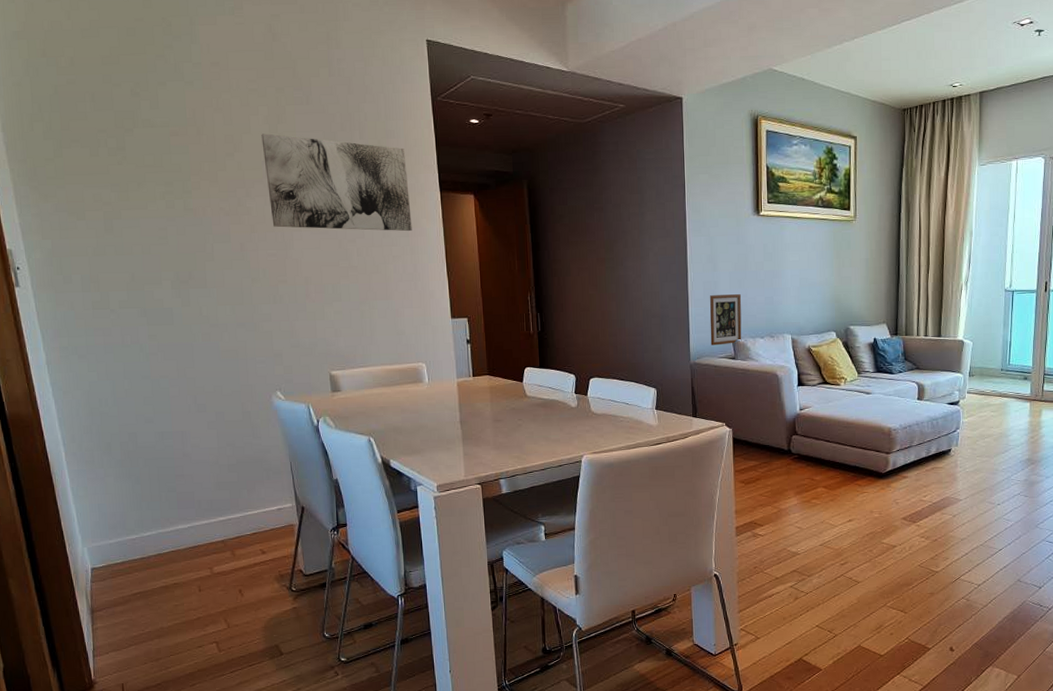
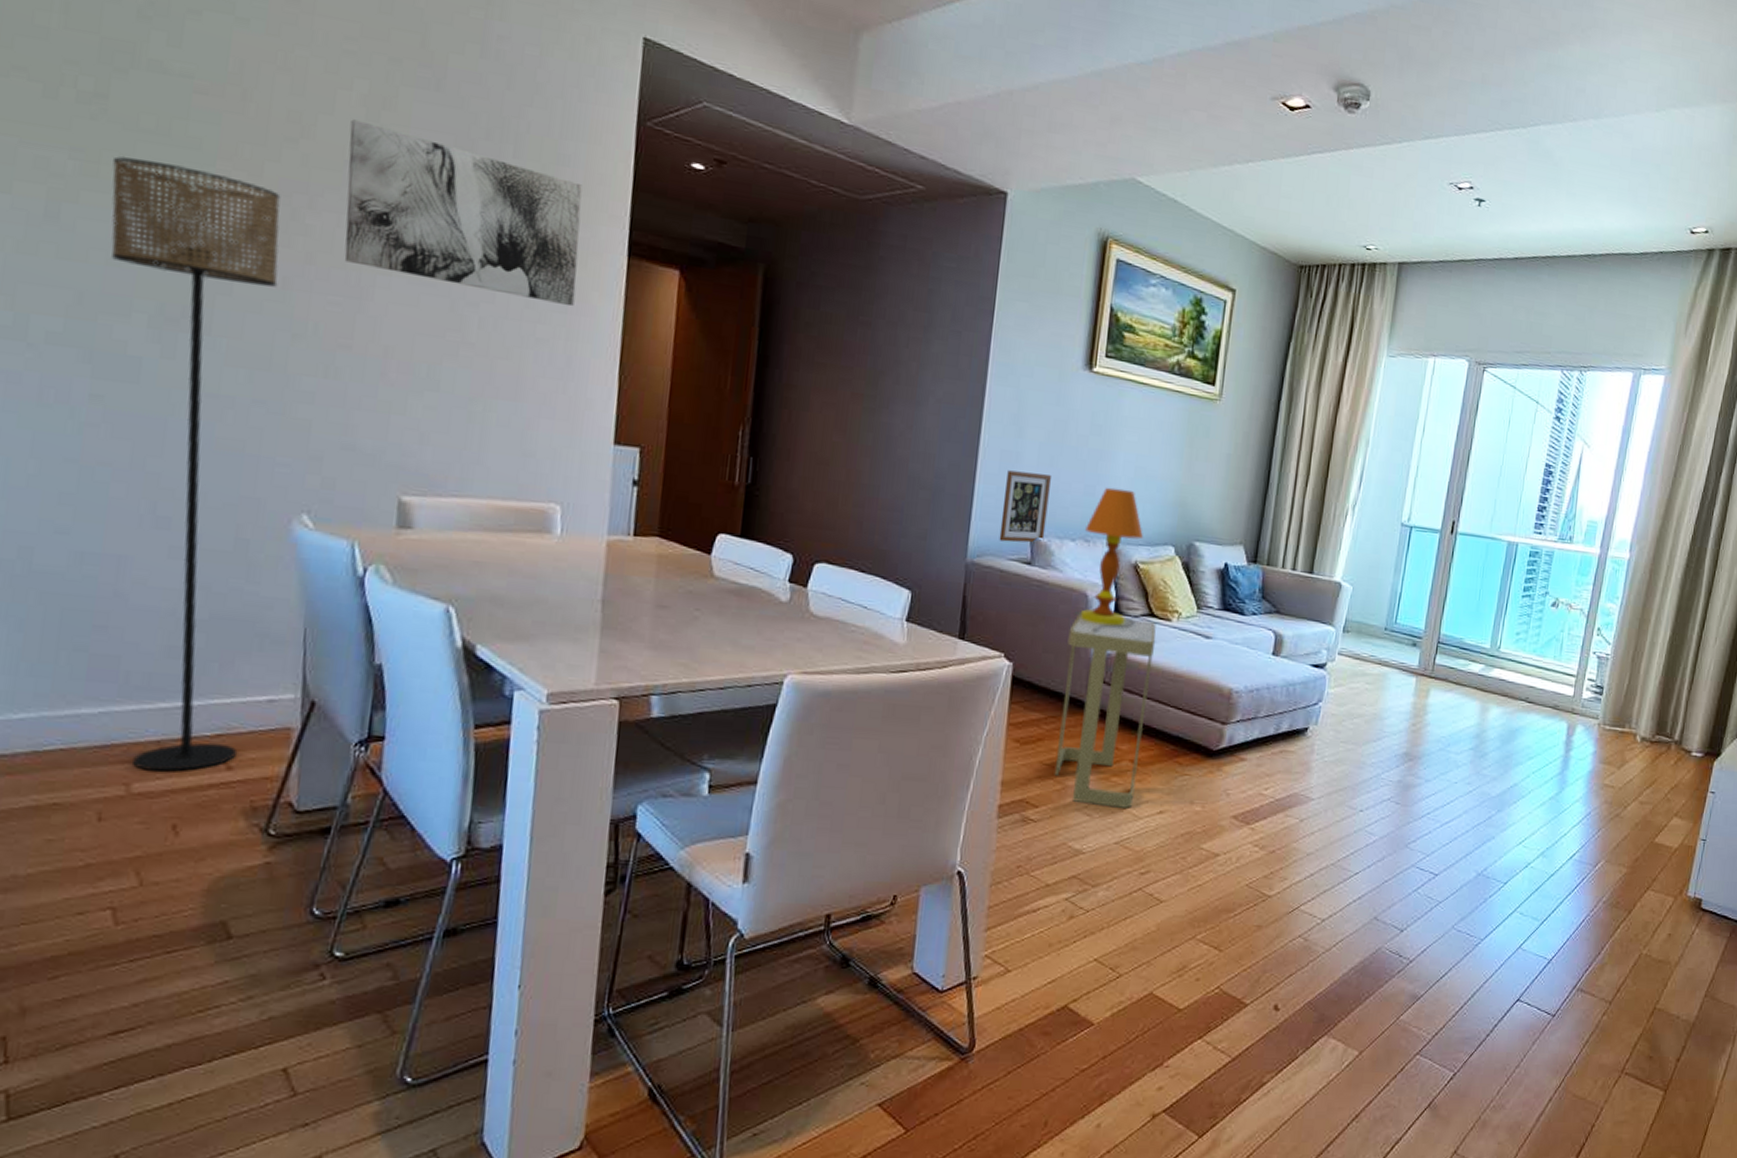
floor lamp: none [135,183,266,559] -> present [111,155,281,772]
side table: none [768,387,831,521] -> present [1054,613,1156,809]
table lamp: none [770,296,814,400] -> present [1074,487,1144,632]

